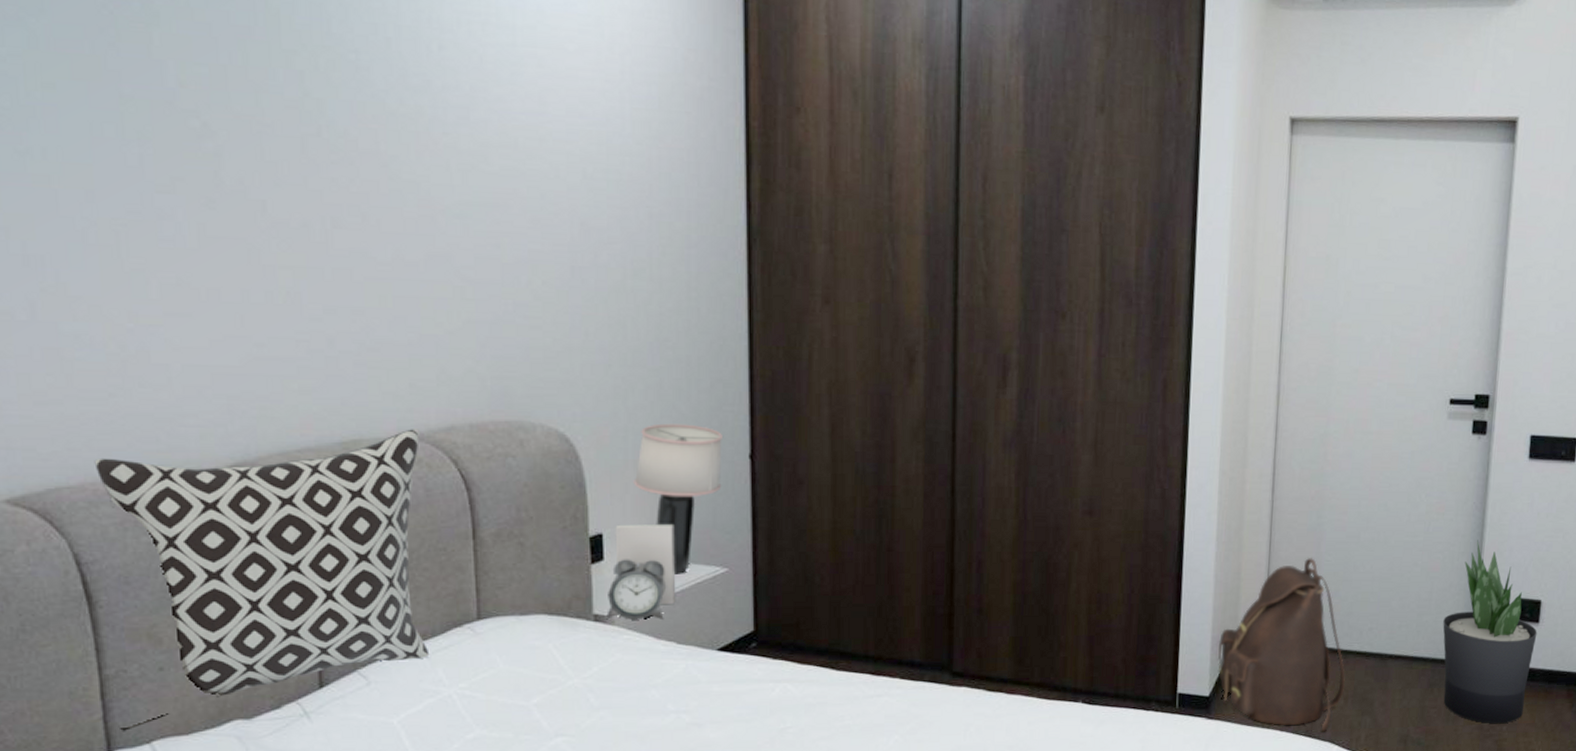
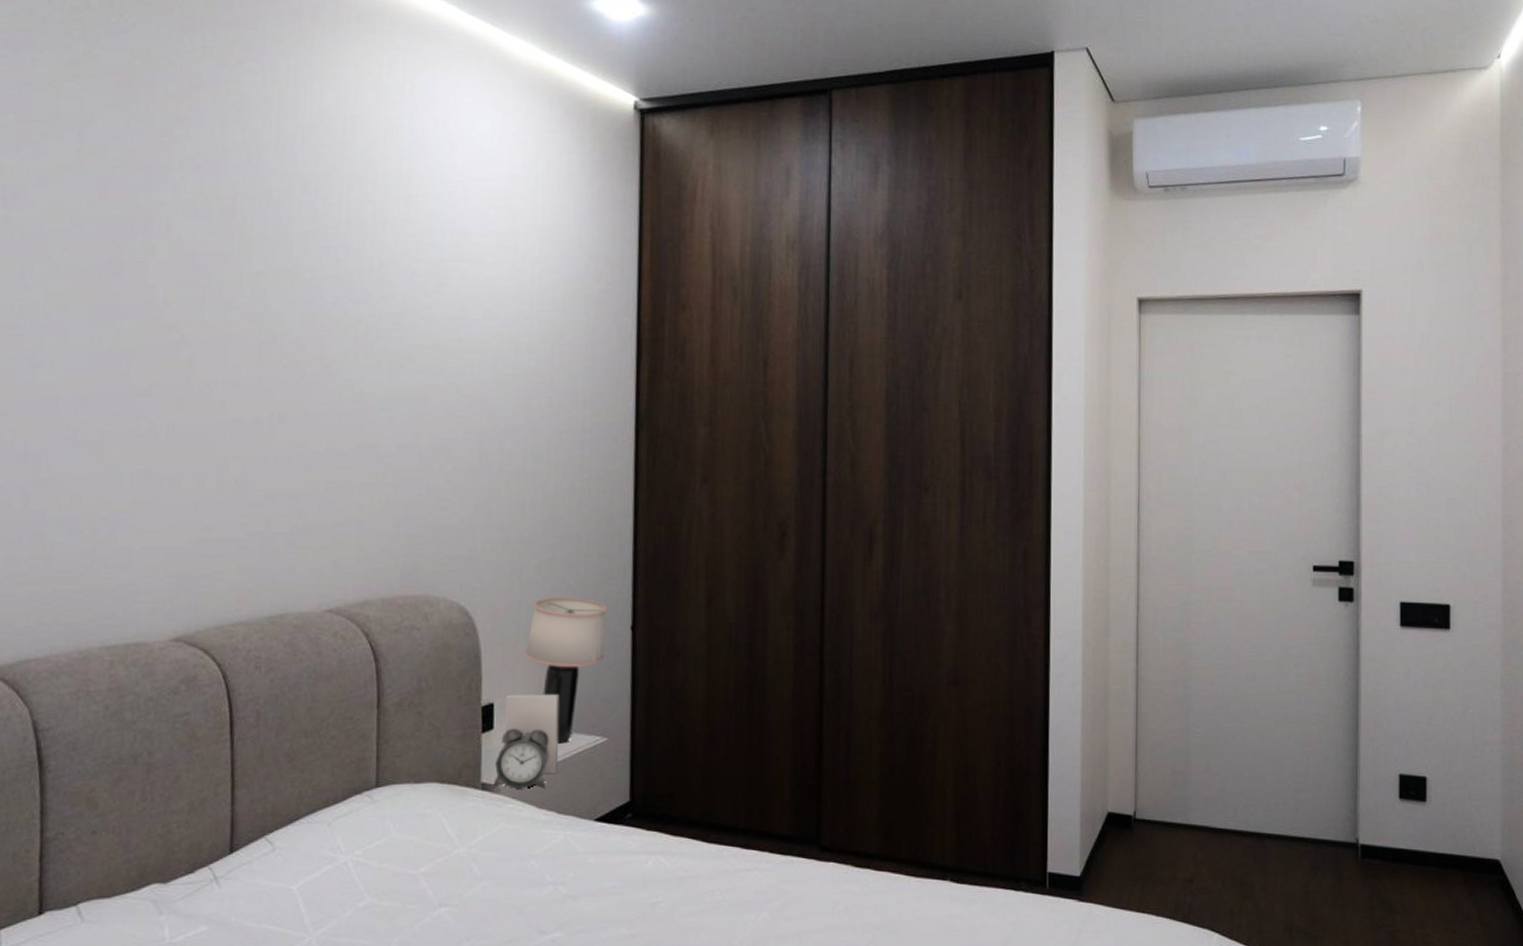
pillow: present [94,429,430,731] -> none [51,603,338,893]
backpack: present [1217,558,1346,732] -> none [1088,730,1223,918]
planter: present [1443,539,1537,723] -> none [1322,711,1425,912]

